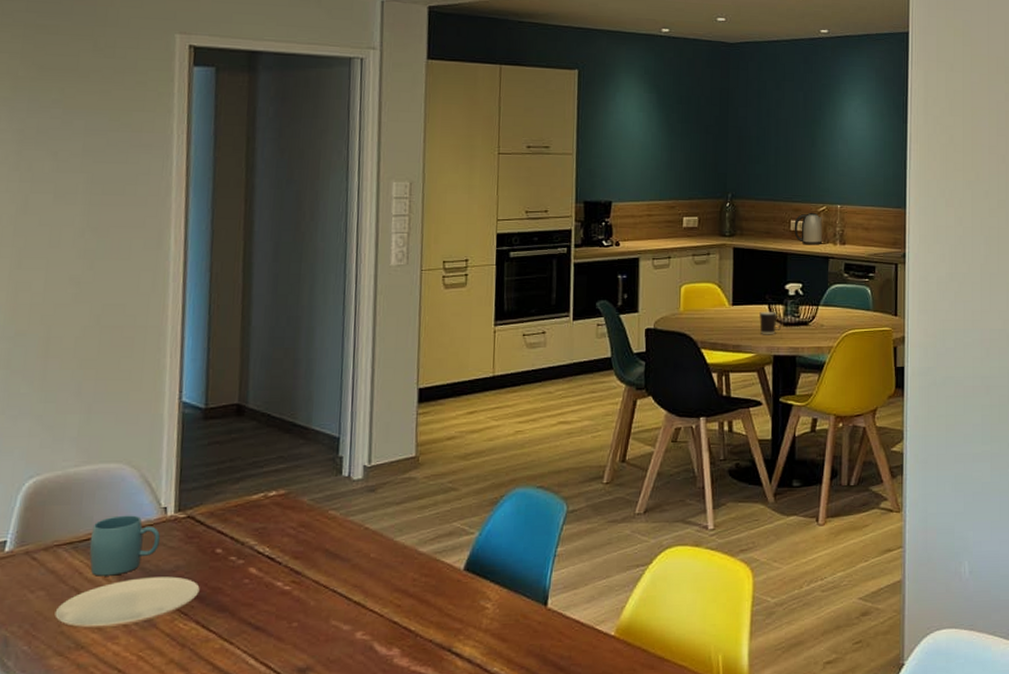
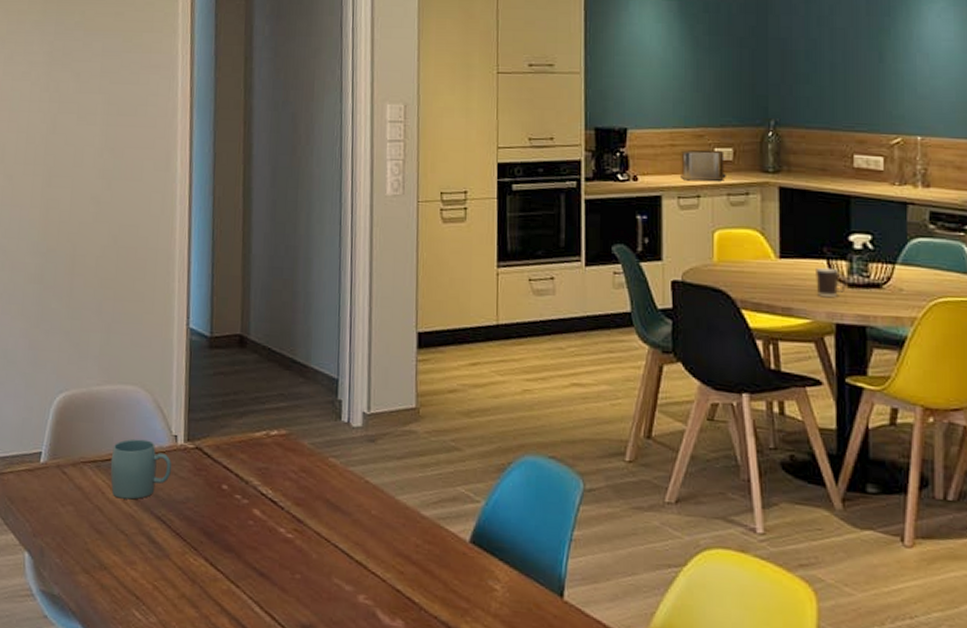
plate: present [55,576,200,628] -> none [82,505,208,552]
toaster: none [655,218,692,245] -> present [681,149,726,182]
kettle: present [794,213,823,245] -> none [858,146,898,187]

